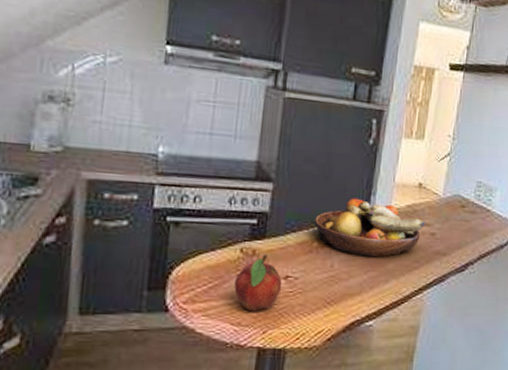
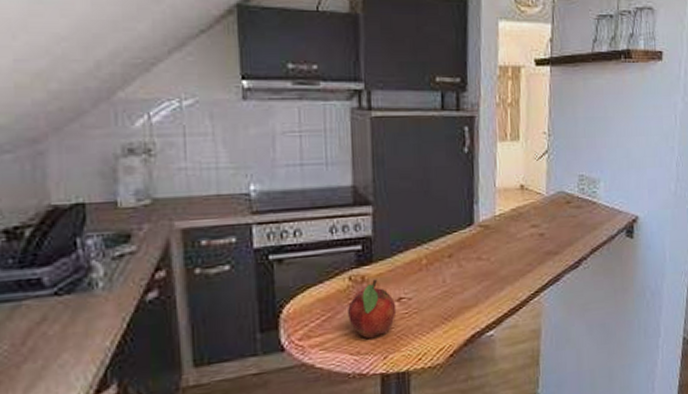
fruit bowl: present [313,198,426,257] -> none [419,209,533,267]

